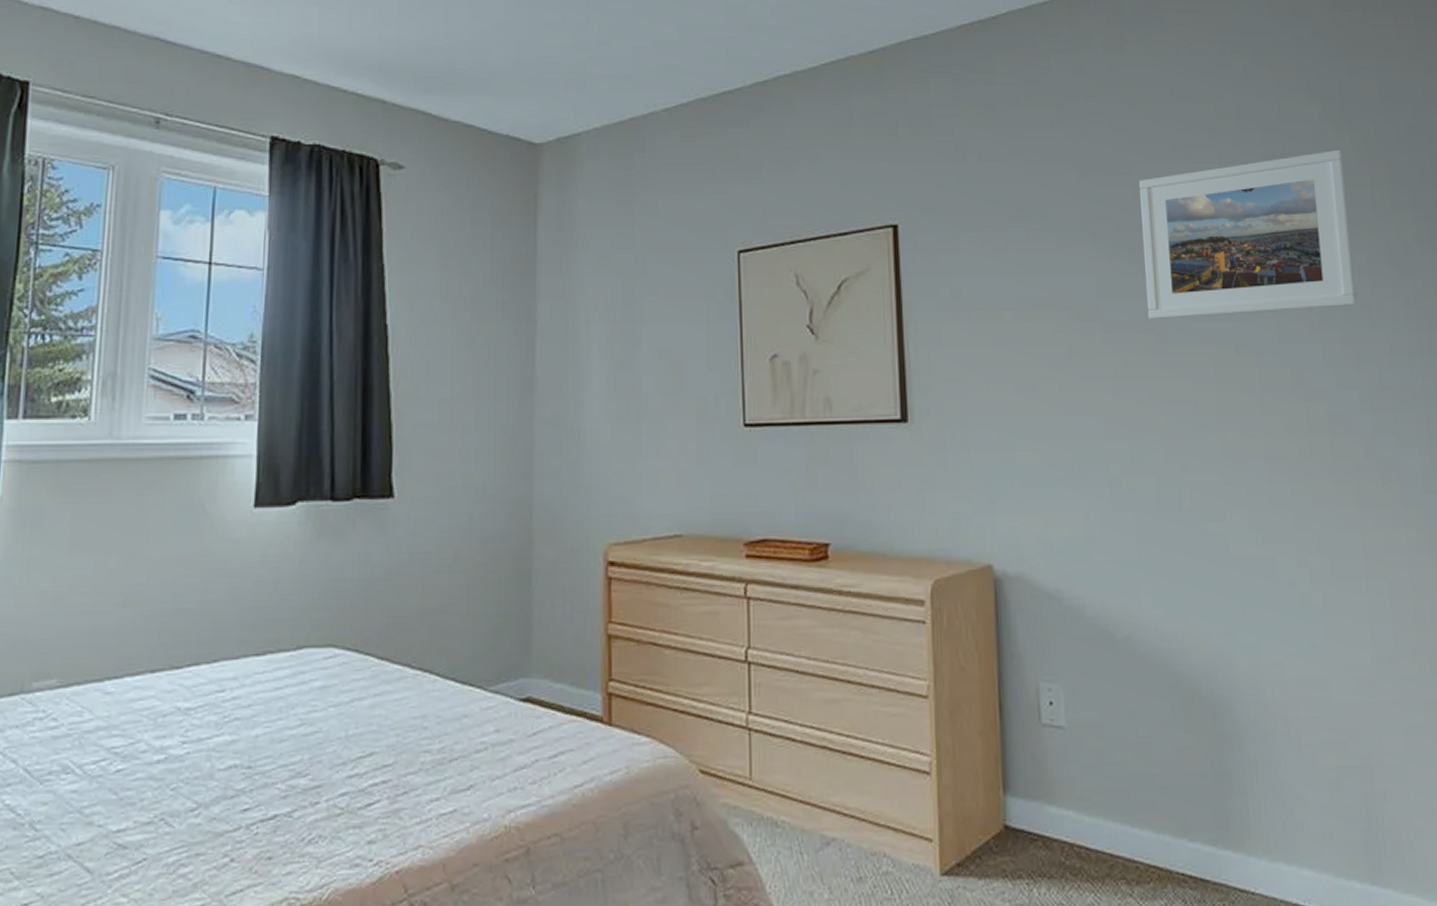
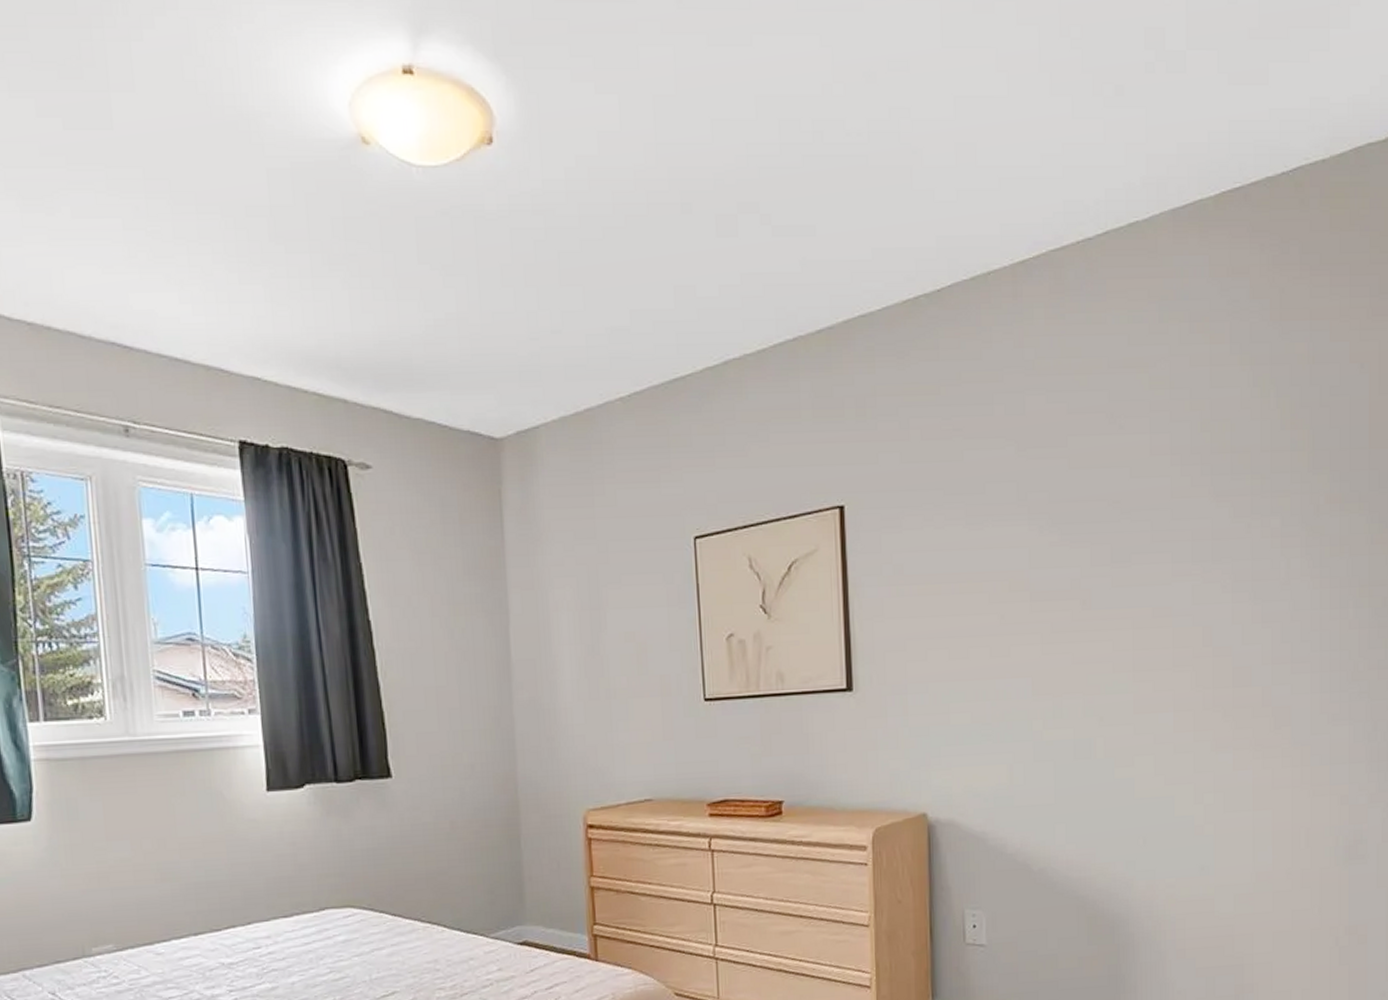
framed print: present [1139,149,1357,320] -> none [1073,414,1268,588]

